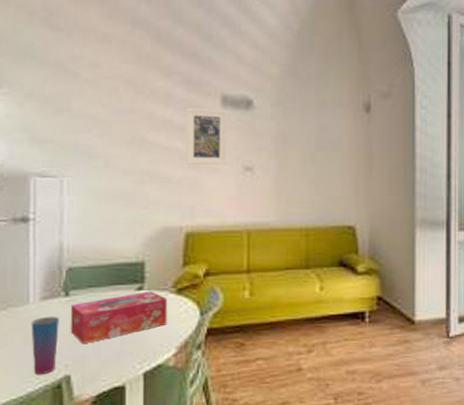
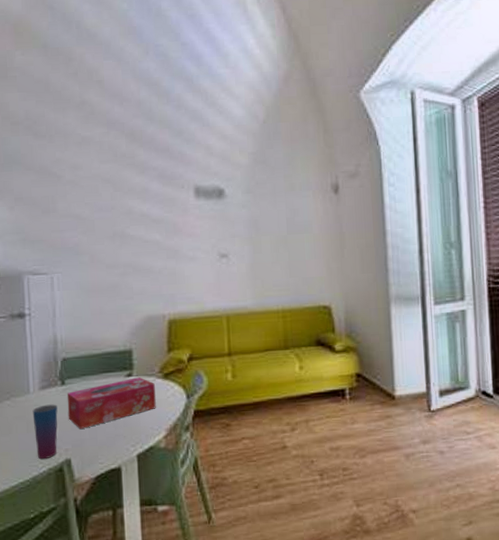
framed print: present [186,108,227,165] -> none [162,201,203,255]

